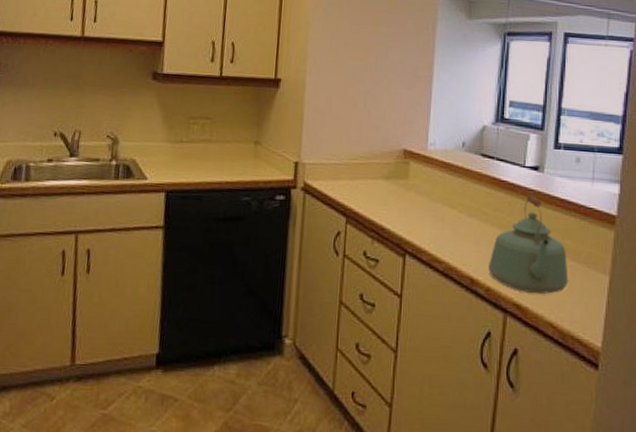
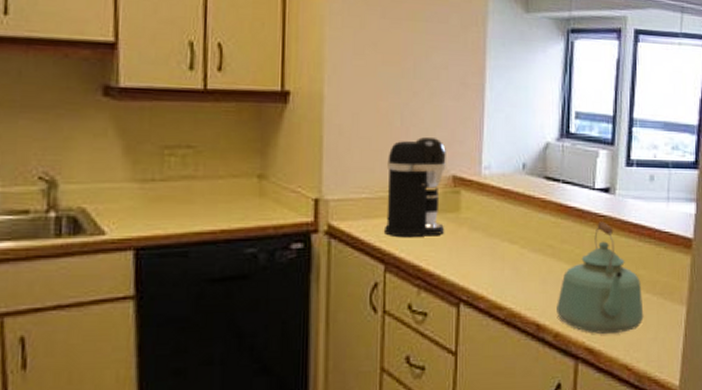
coffee maker: none [347,117,399,198] -> present [385,136,446,238]

